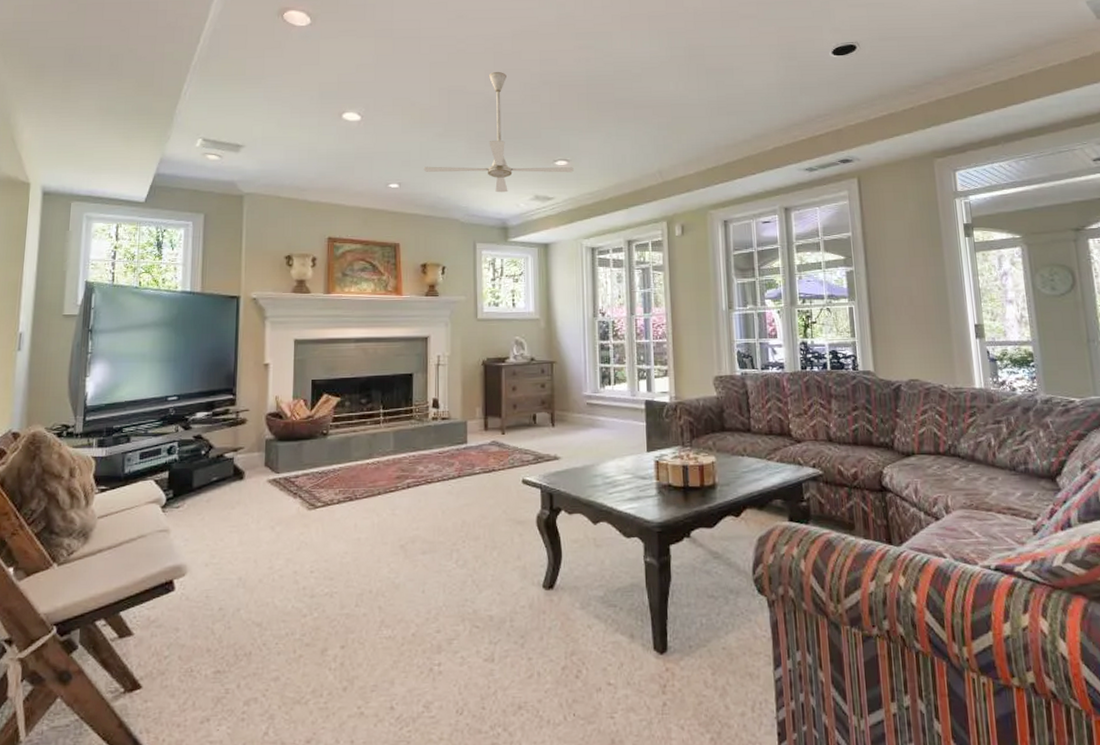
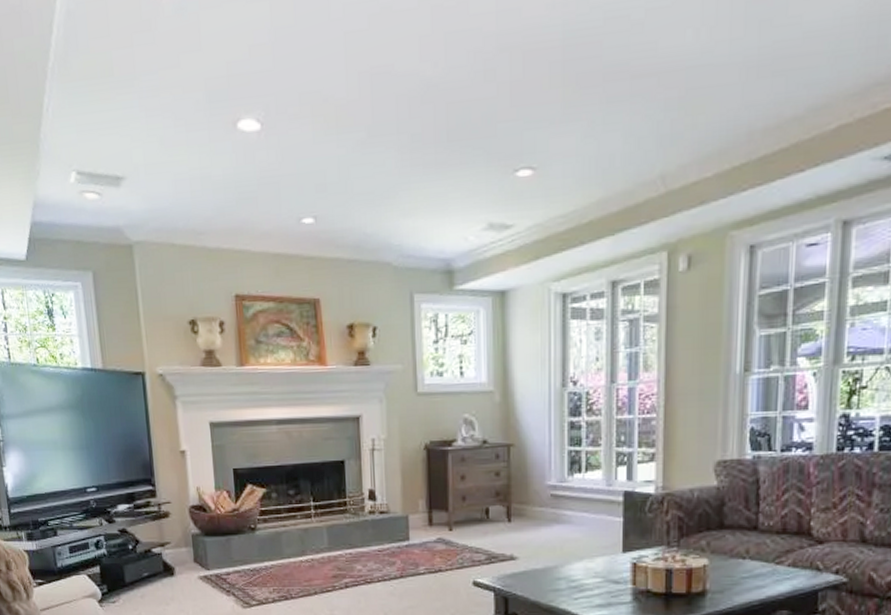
ceiling fan: present [423,71,574,193] -> none [343,36,541,223]

